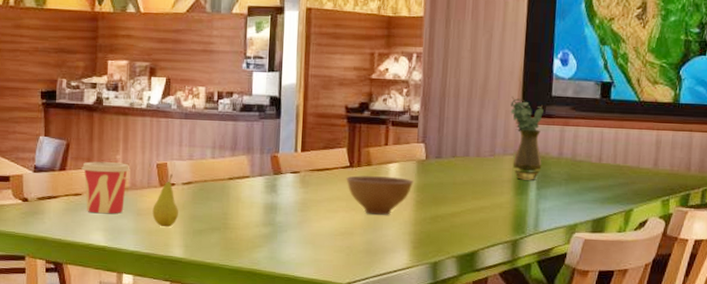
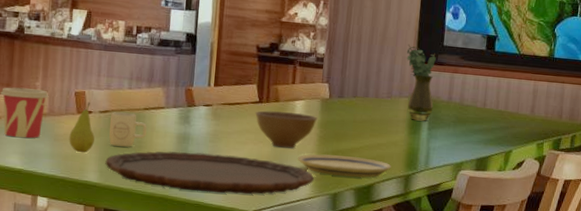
tray: none [190,222,413,265] -> present [105,151,315,194]
mug: none [193,183,232,220] -> present [109,112,147,147]
plate: none [393,220,497,244] -> present [298,154,392,178]

